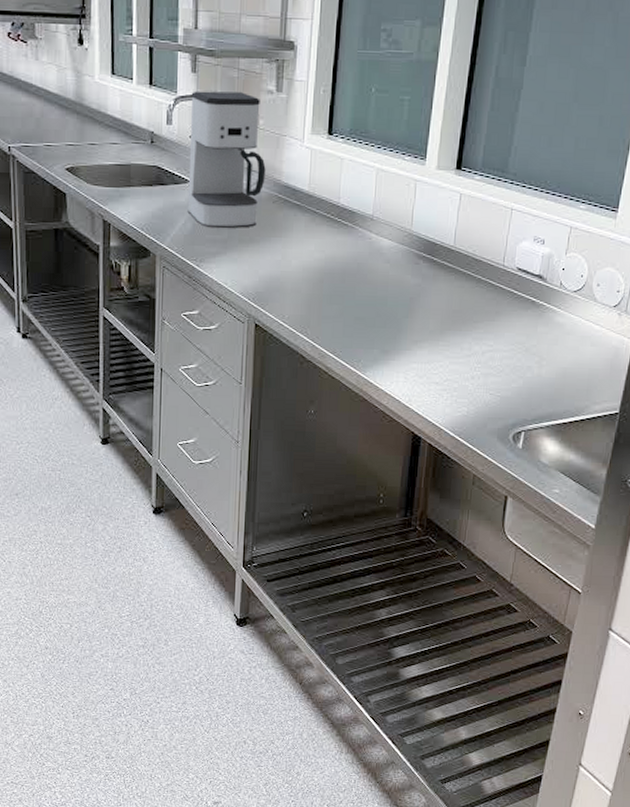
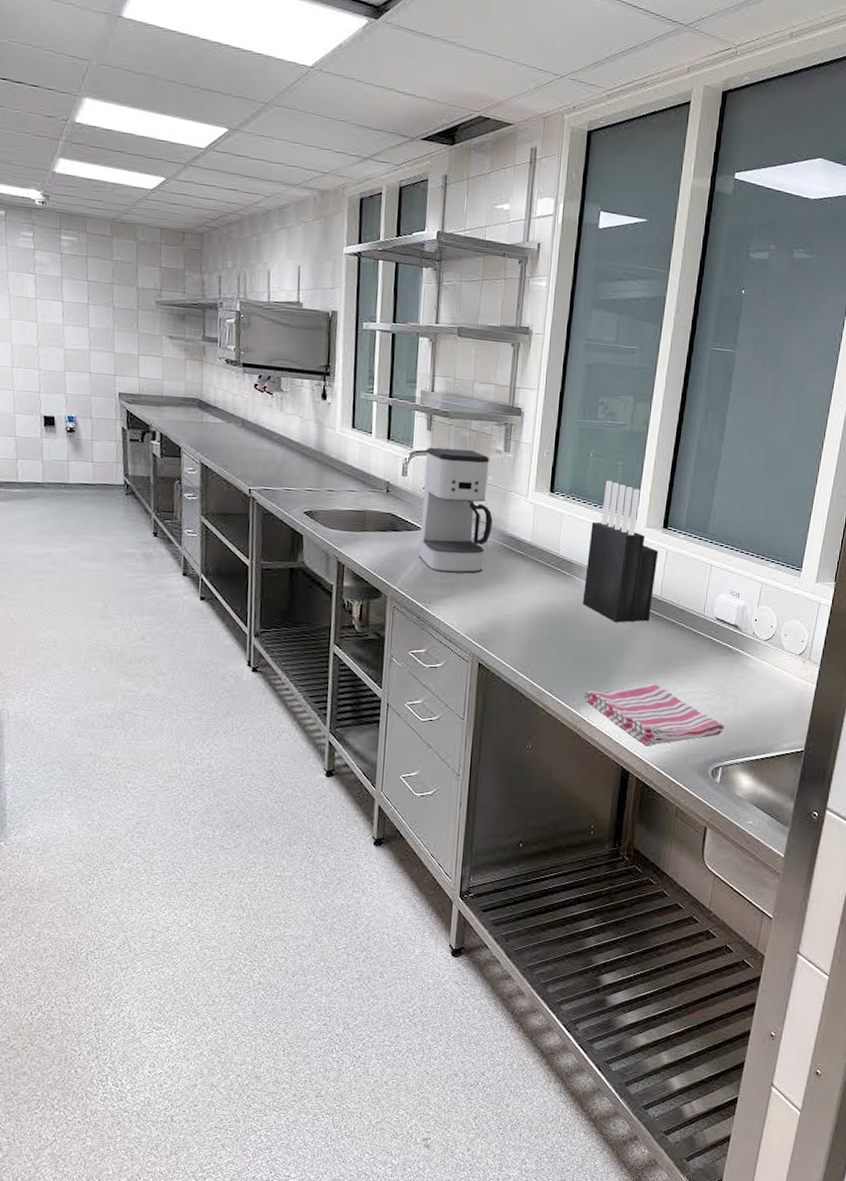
knife block: none [367,118,452,277] -> present [583,480,659,623]
dish towel: none [370,341,528,410] -> present [584,683,725,747]

